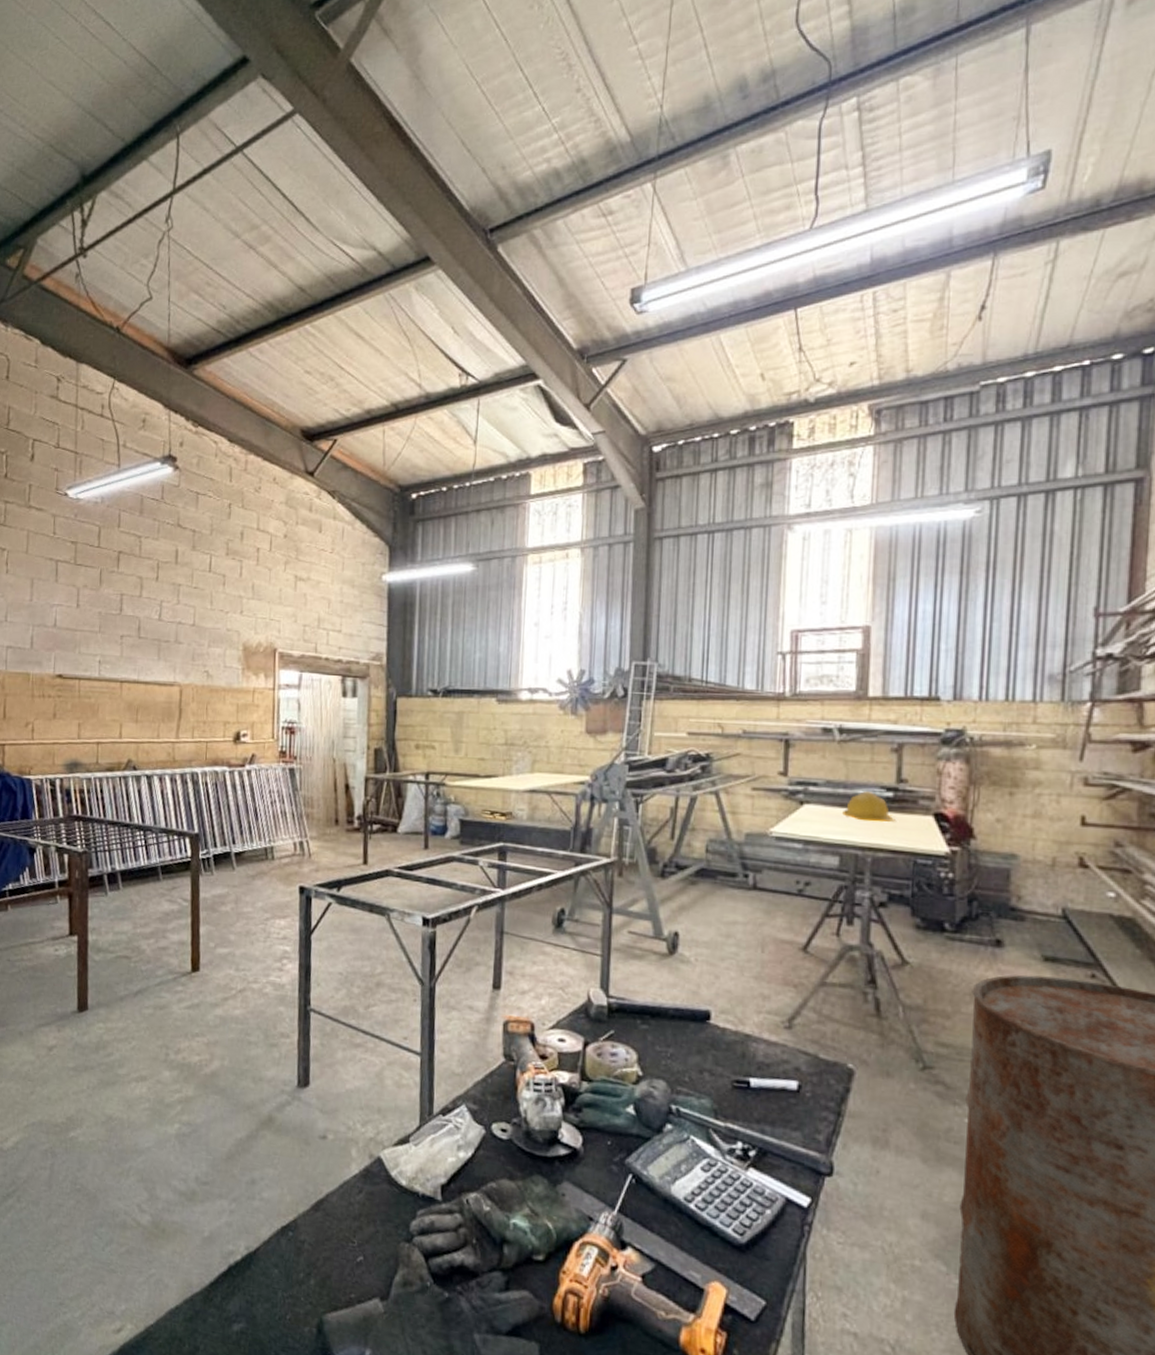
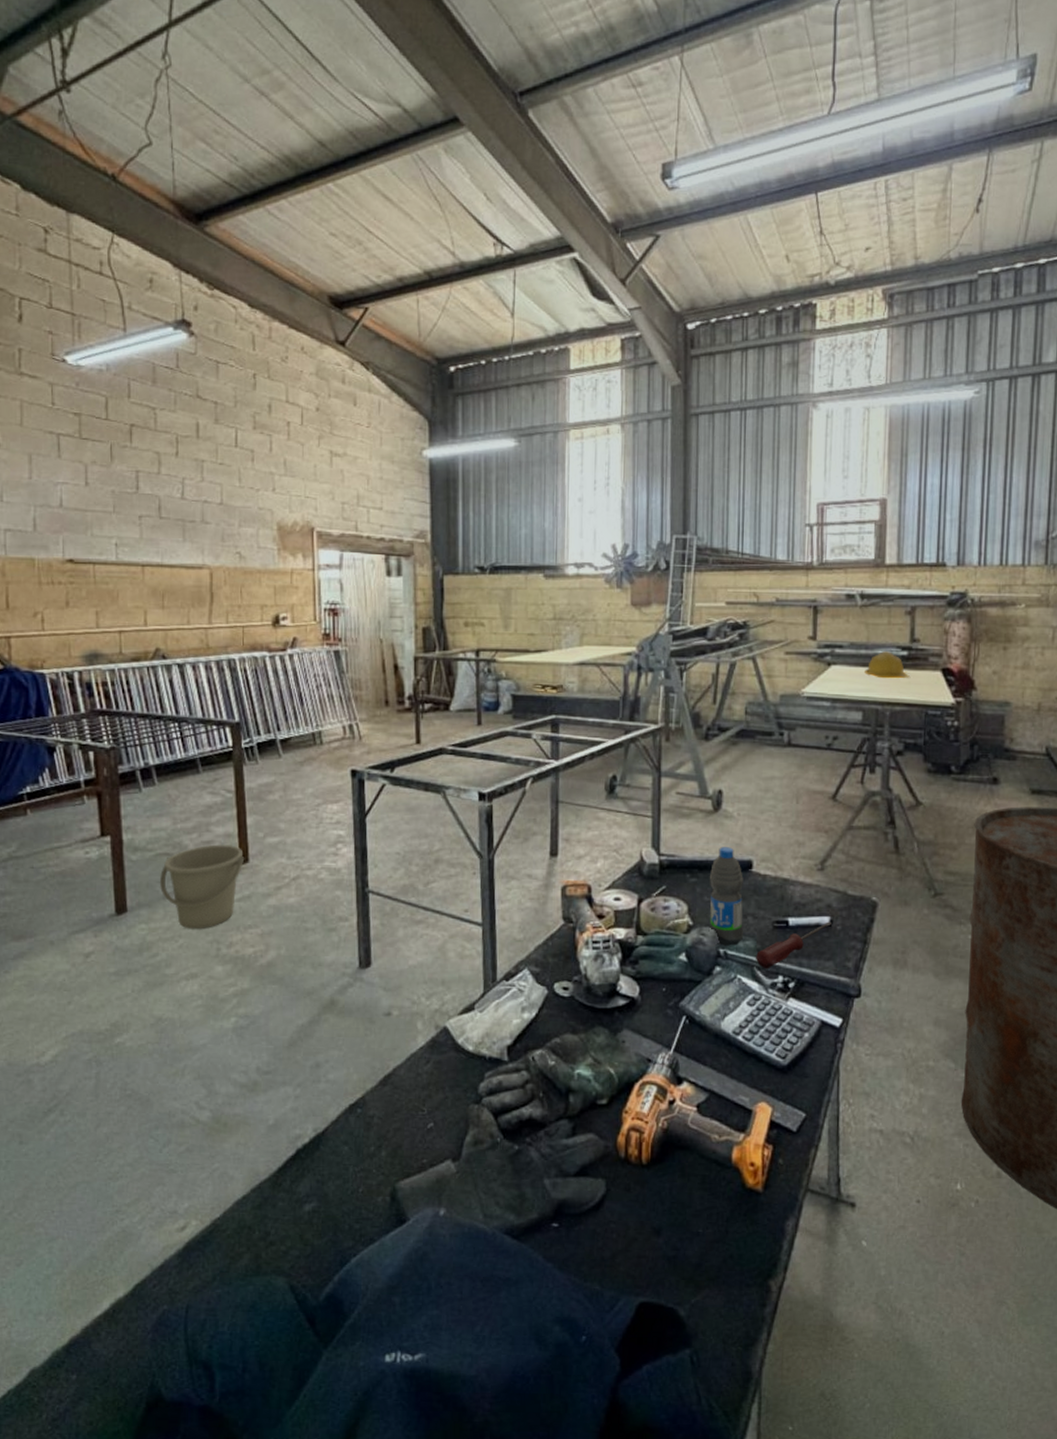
bucket: none [118,951,196,1033] -> present [160,844,245,930]
water bottle: none [659,993,700,1104] -> present [708,847,744,947]
screwdriver: none [712,1086,800,1133] -> present [756,922,831,969]

